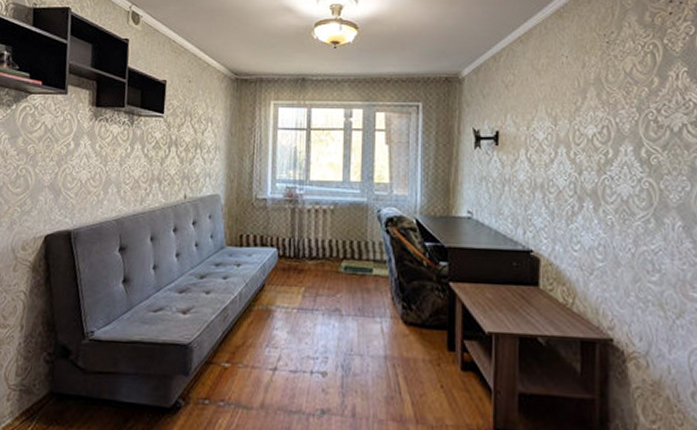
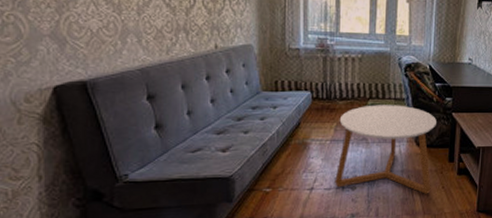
coffee table: none [302,267,428,394] -> present [335,105,437,194]

